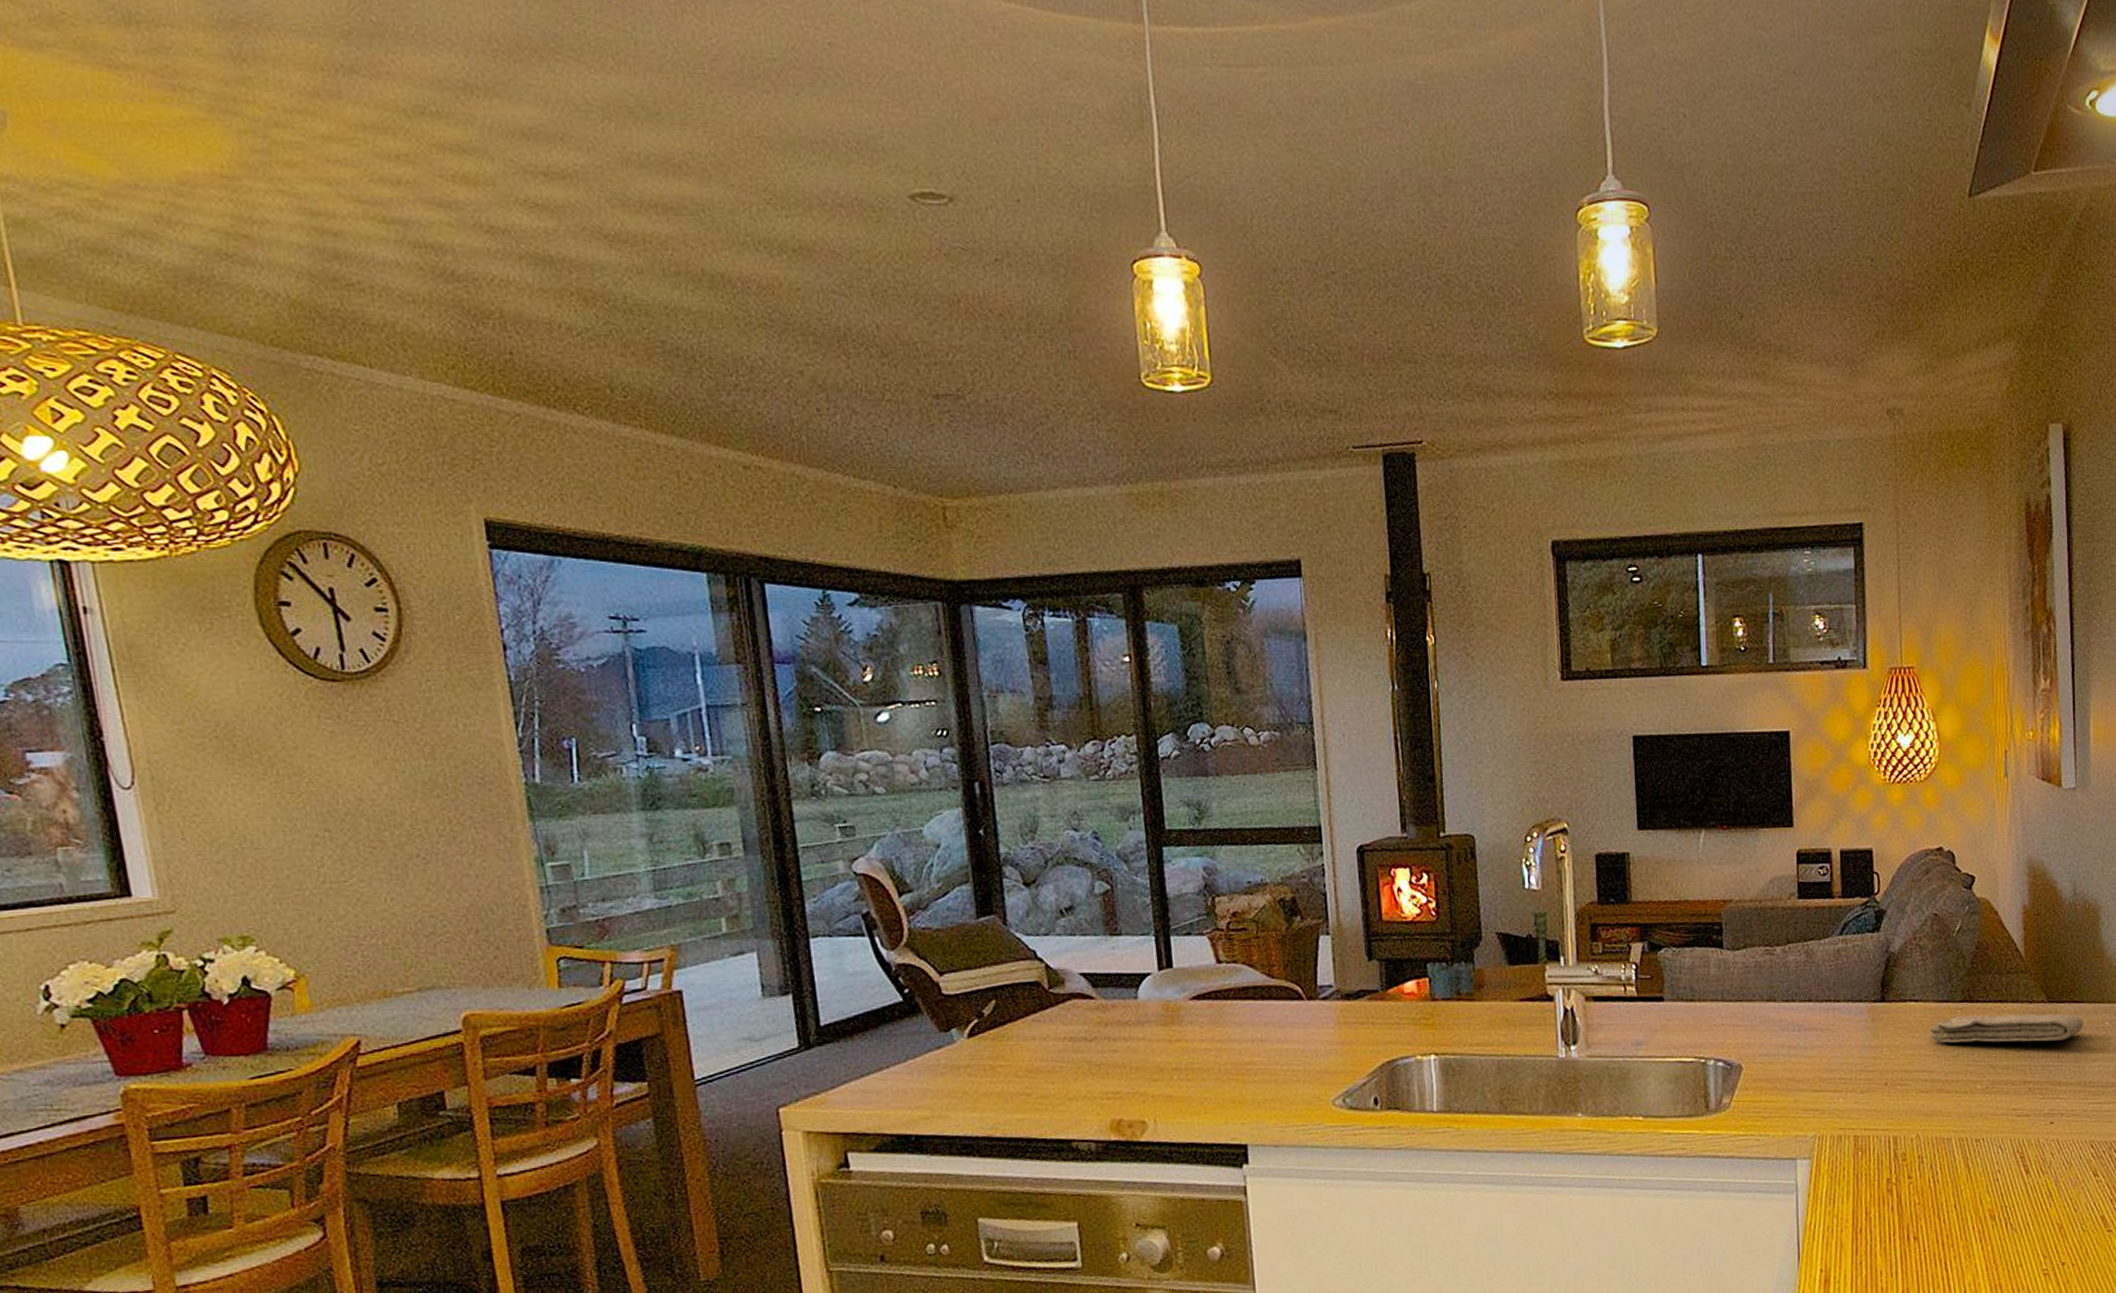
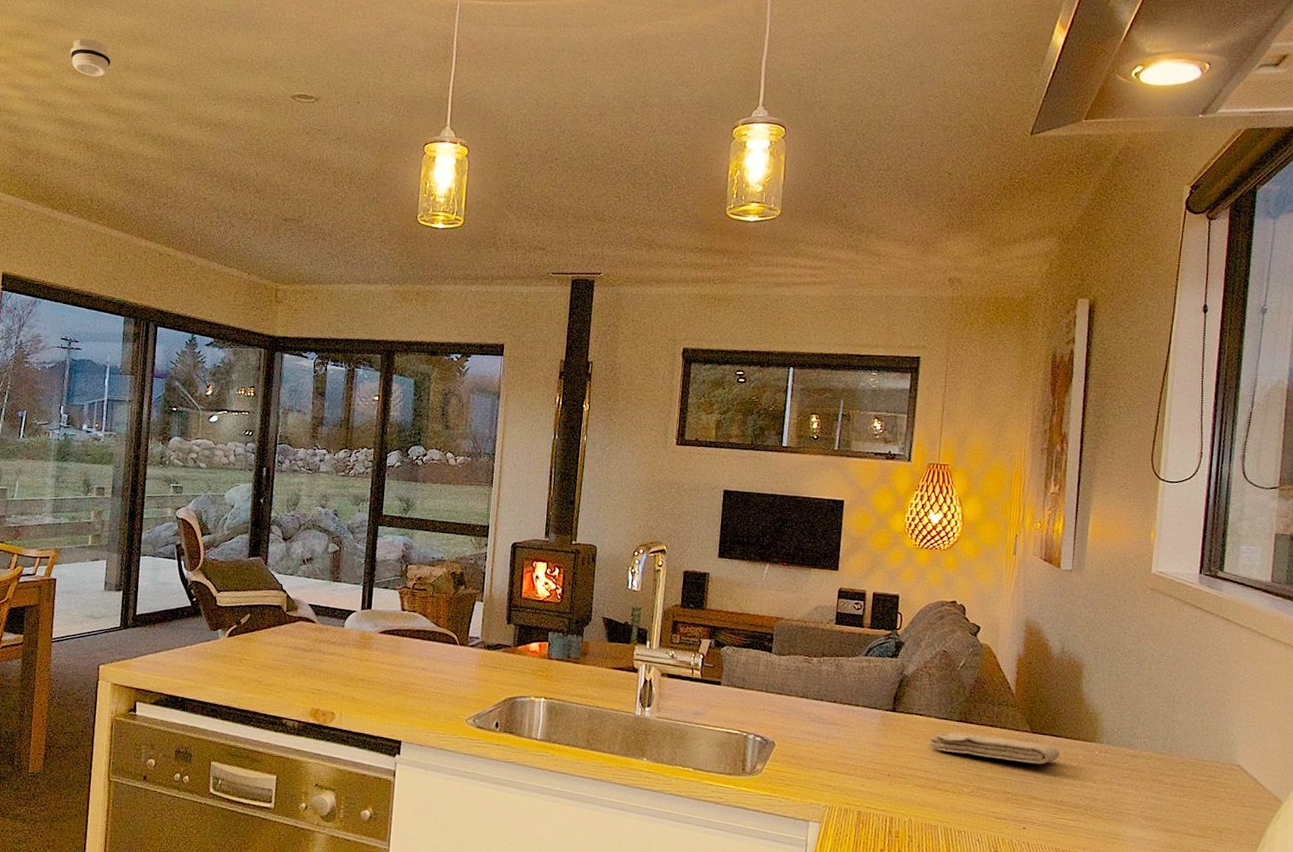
smoke detector: none [519,115,597,180] -> present [70,38,112,77]

